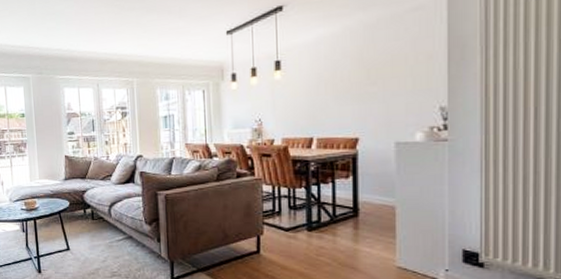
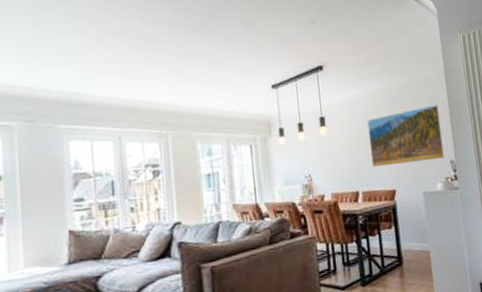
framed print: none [330,40,431,113] -> present [367,105,444,167]

